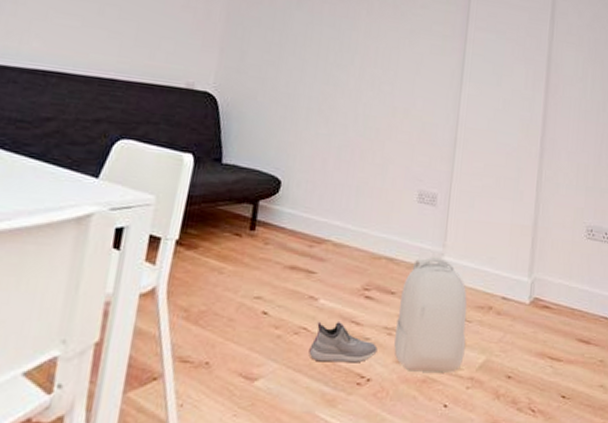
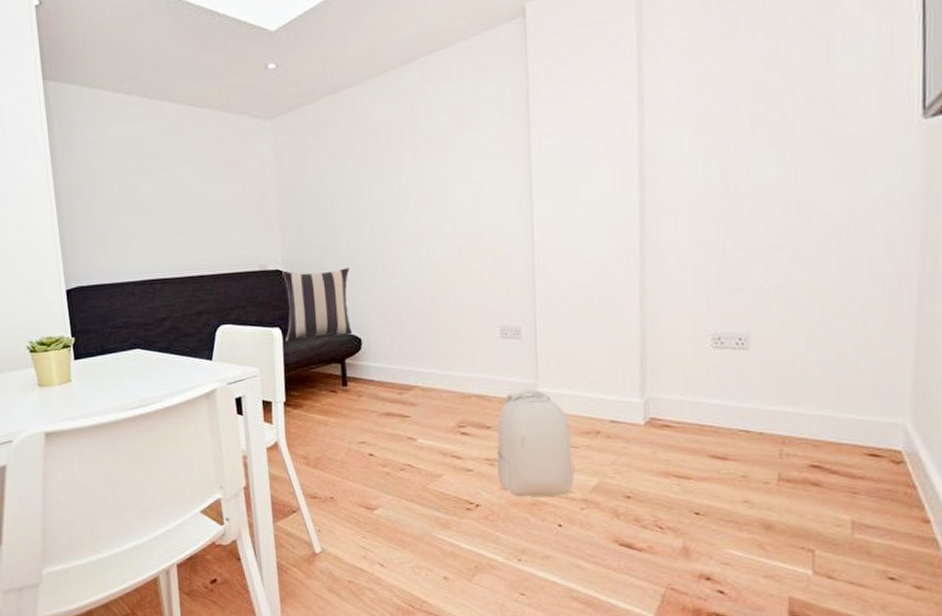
pillow: none [195,93,285,175] -> present [282,268,353,342]
athletic shoe: present [309,322,378,363] -> none [417,457,482,492]

